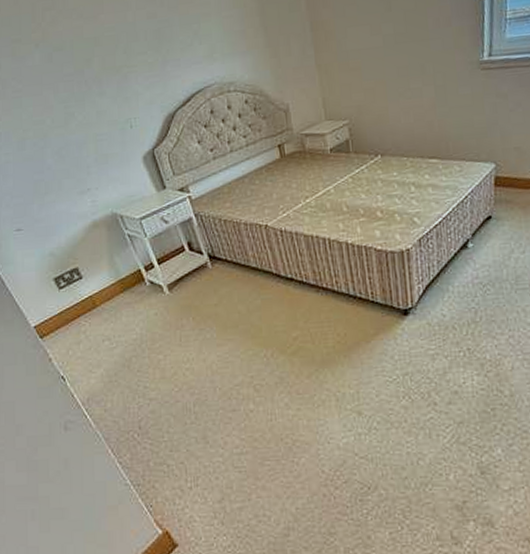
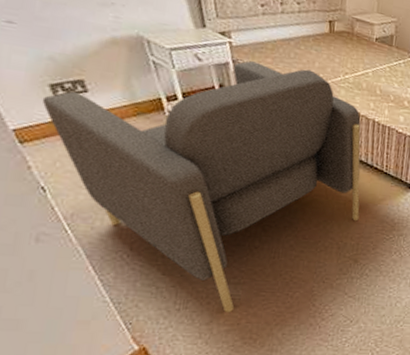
armchair: none [50,204,353,488] -> present [42,61,361,313]

